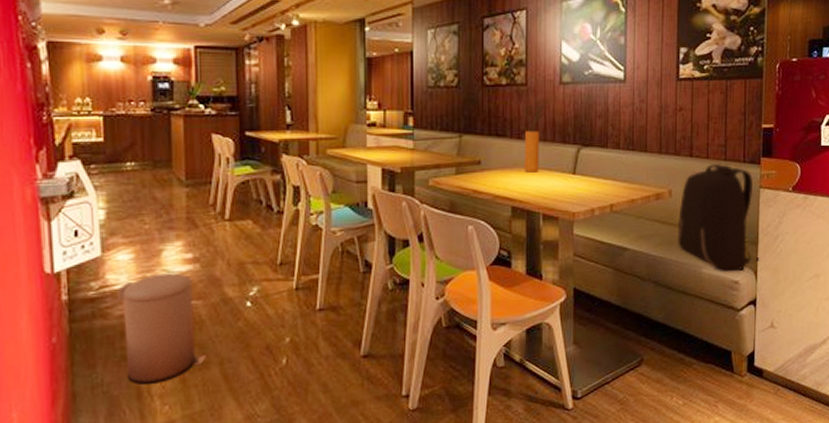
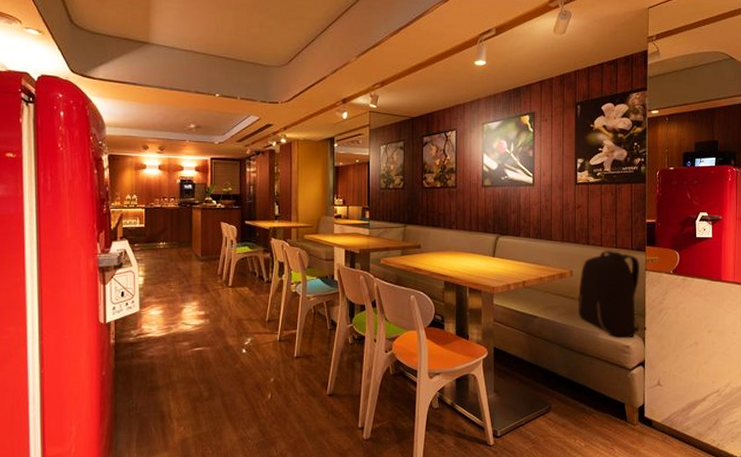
pedal bin: present [117,272,206,385] -> none [150,325,212,409]
vase: present [523,95,550,173] -> none [453,195,474,255]

